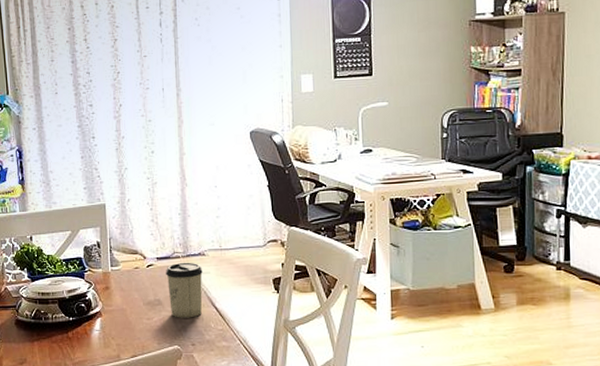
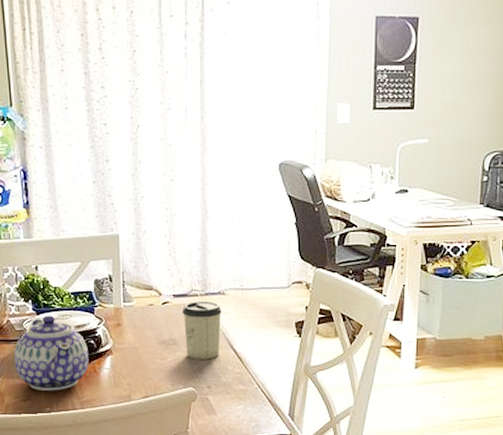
teapot: none [11,282,80,354] -> present [14,315,89,391]

